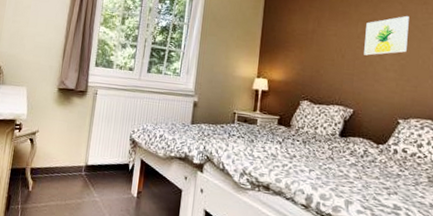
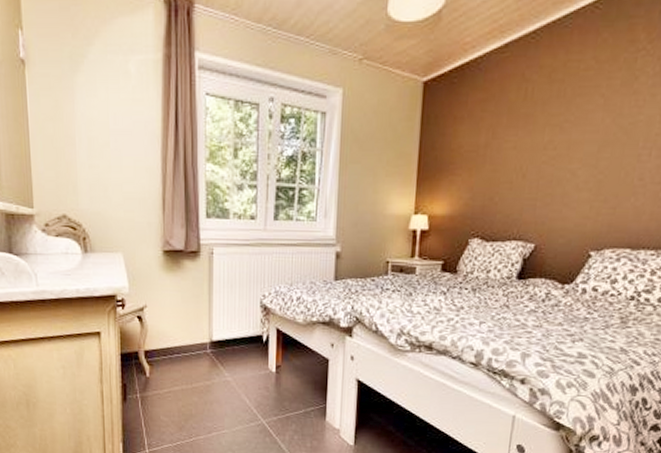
wall art: present [364,15,409,56] -> none [551,112,613,172]

